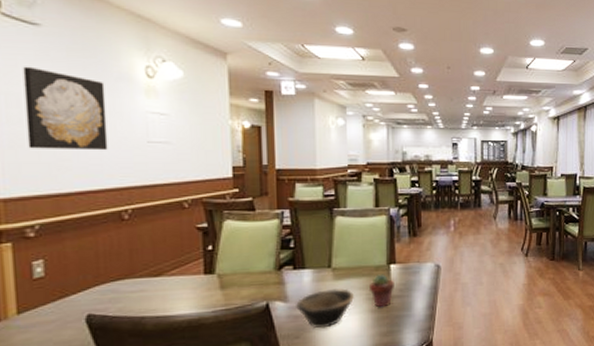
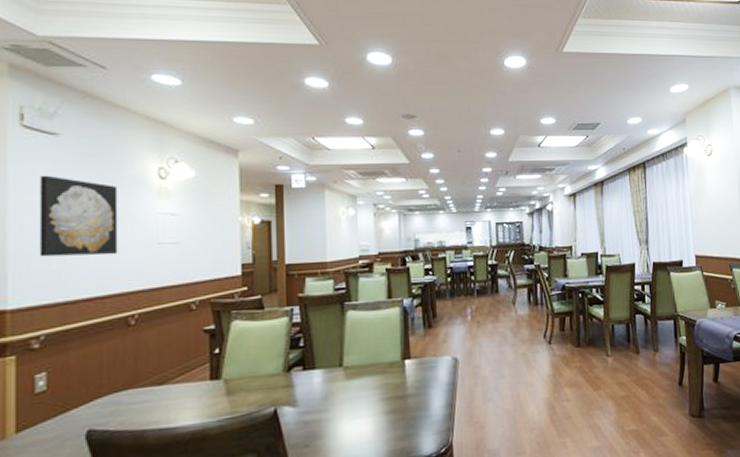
bowl: present [296,288,355,329] -> none [306,388,368,435]
potted succulent: present [370,274,394,308] -> none [383,371,410,409]

